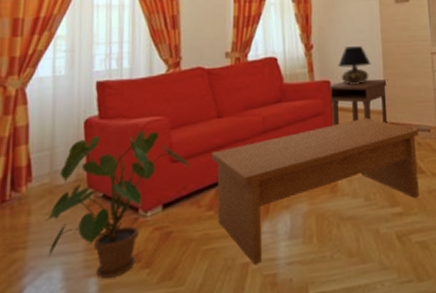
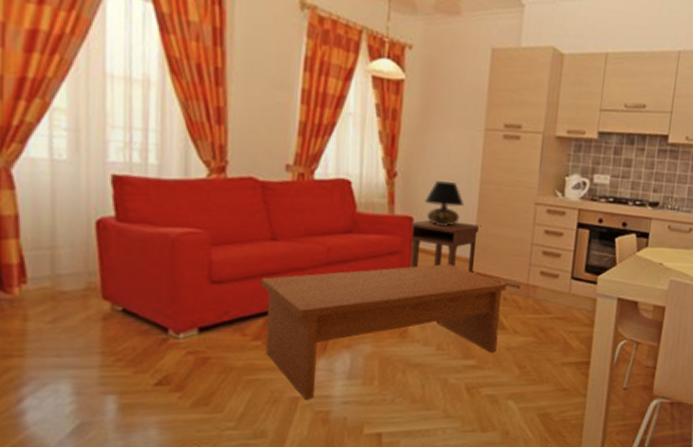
house plant: present [44,130,193,278] -> none [46,240,237,397]

